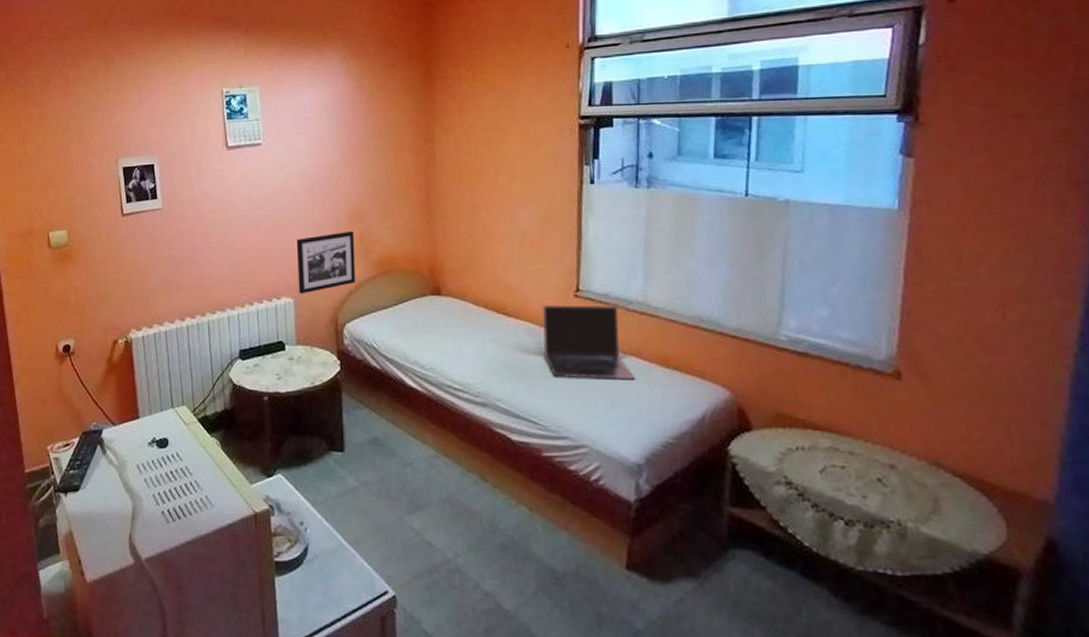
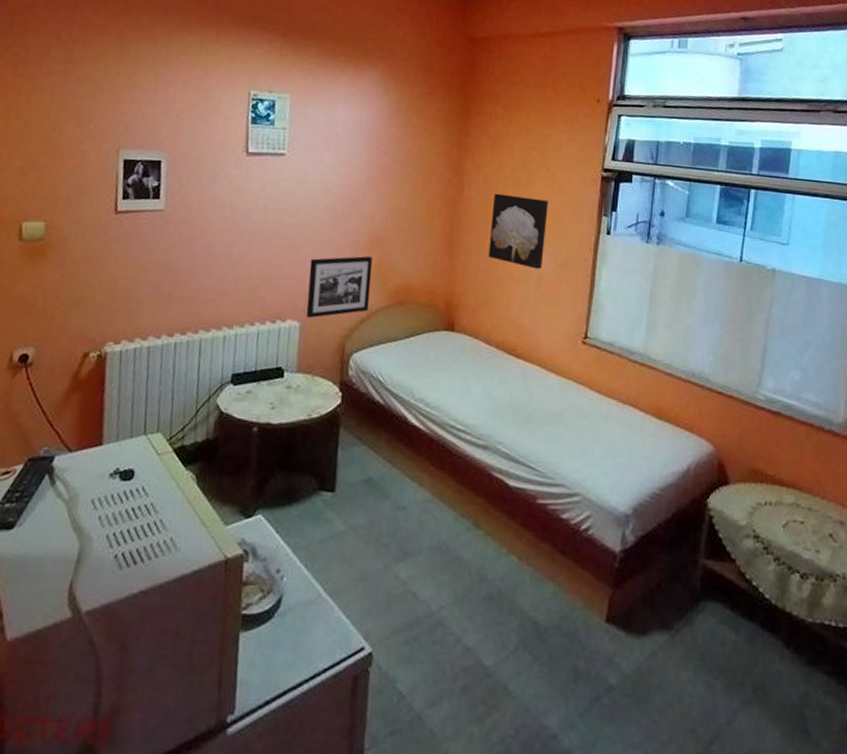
wall art: none [466,155,525,227] -> present [488,193,549,269]
laptop: present [542,304,636,380] -> none [547,349,631,430]

